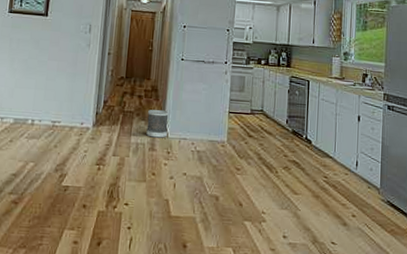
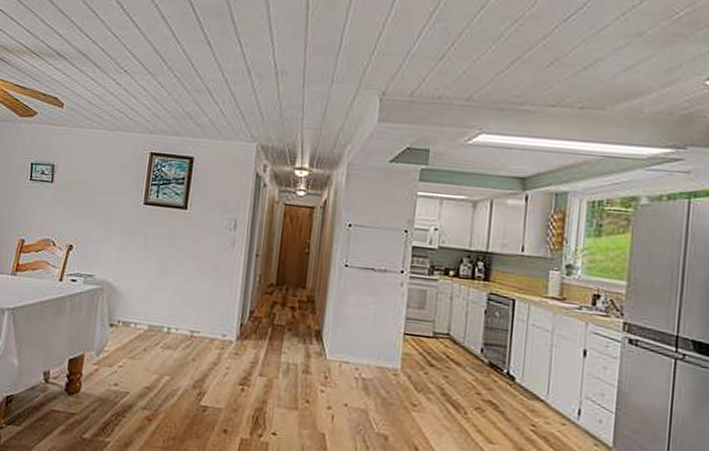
wastebasket: present [146,109,169,138] -> none [299,324,328,360]

